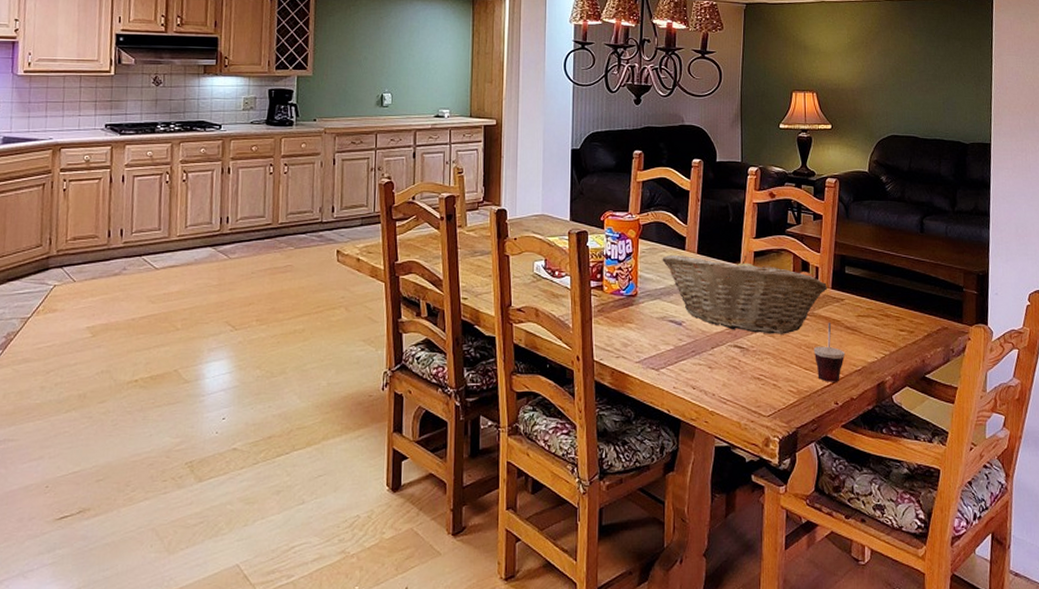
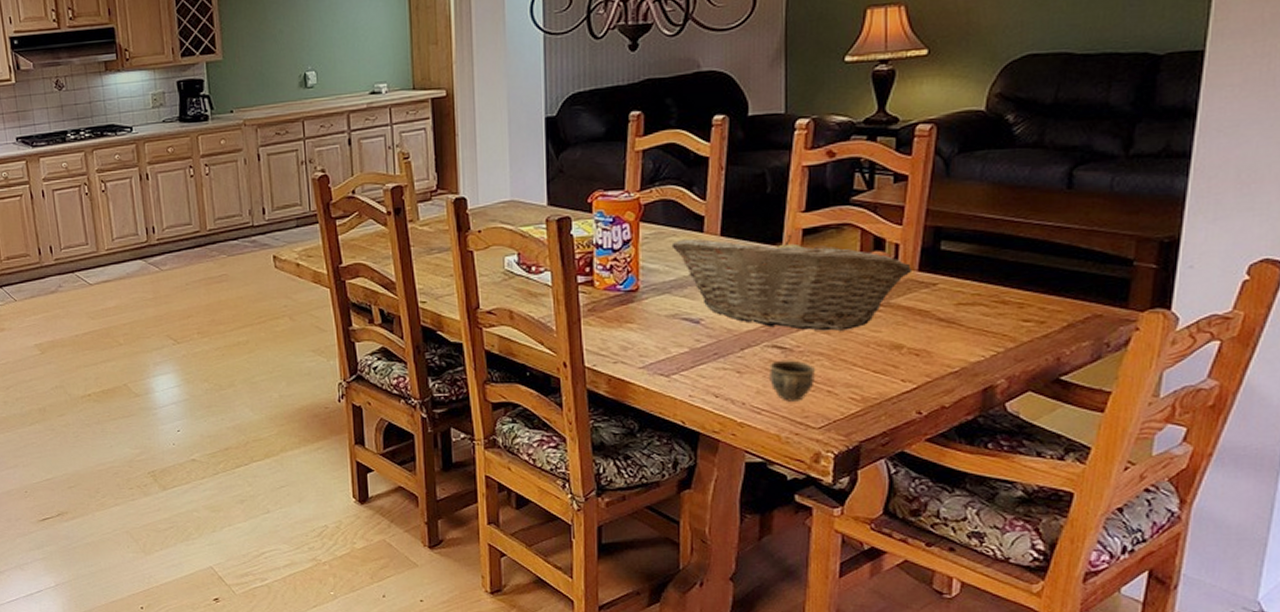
cup: none [732,358,764,393] -> present [770,360,815,402]
cup: present [813,323,845,382] -> none [887,314,934,388]

